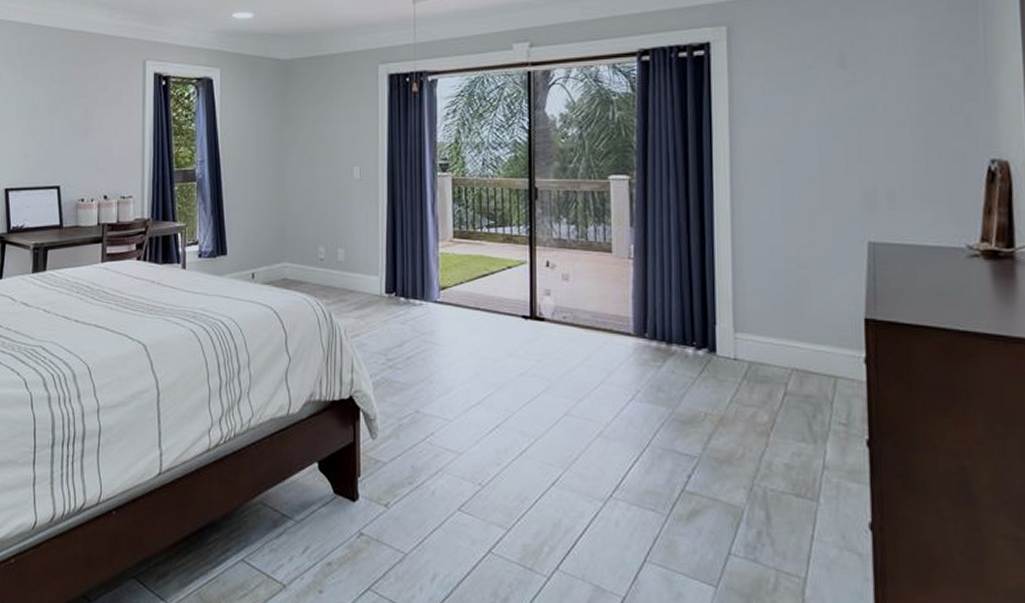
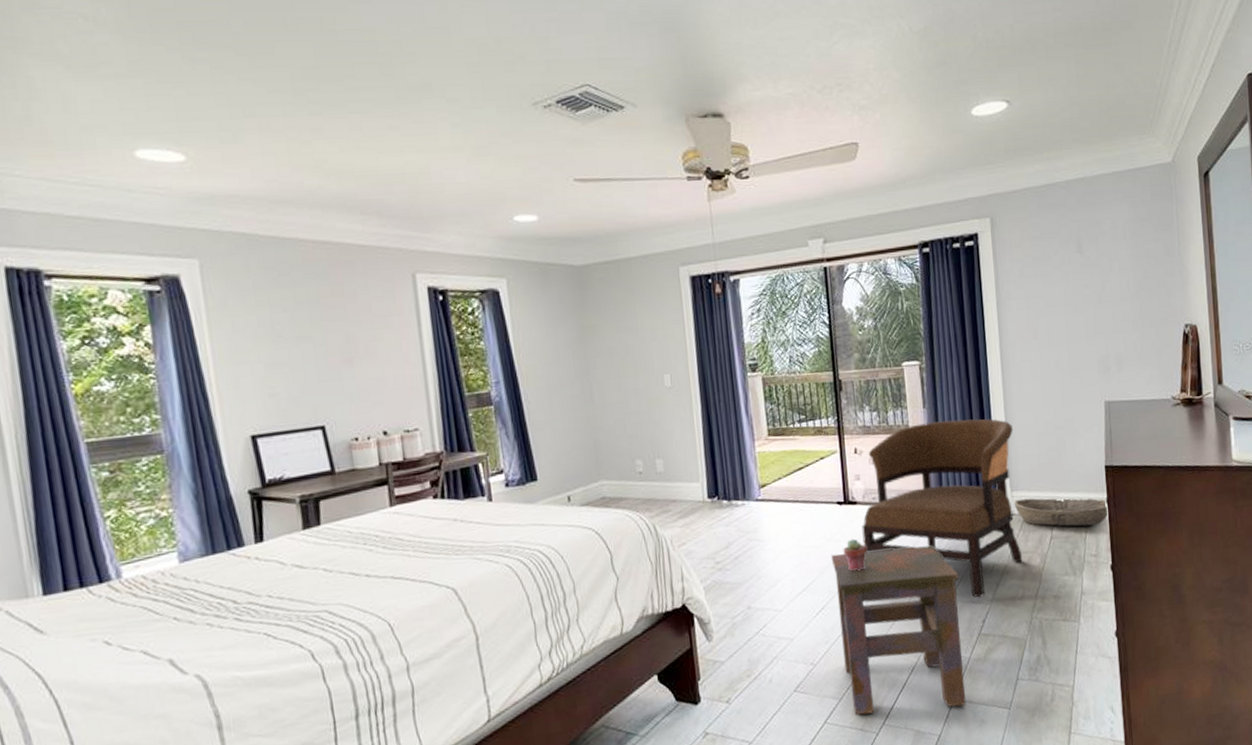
side table: none [510,371,661,570] -> present [830,545,967,715]
potted succulent: none [525,357,552,393] -> present [843,538,867,571]
armchair: none [548,242,745,449] -> present [861,419,1023,598]
basket: none [737,342,868,388] -> present [1013,498,1109,527]

